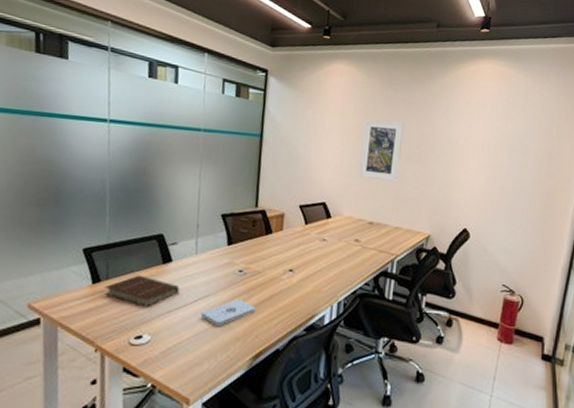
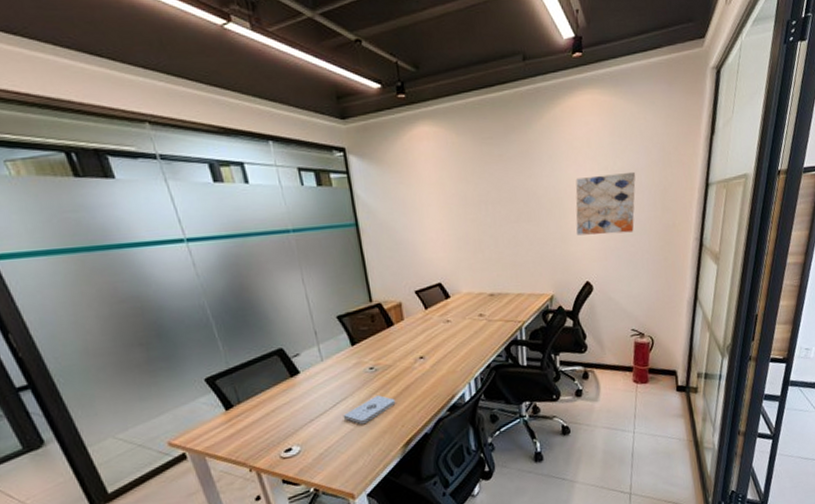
book: present [104,275,180,307] -> none [239,392,315,422]
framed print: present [359,119,404,182] -> none [464,180,511,250]
wall art: none [462,132,525,191] -> present [575,171,636,236]

